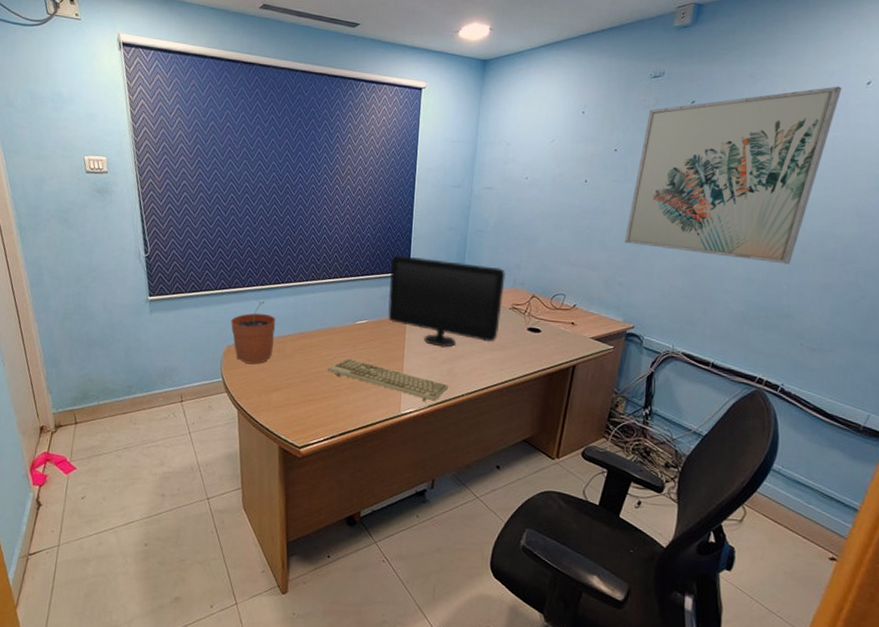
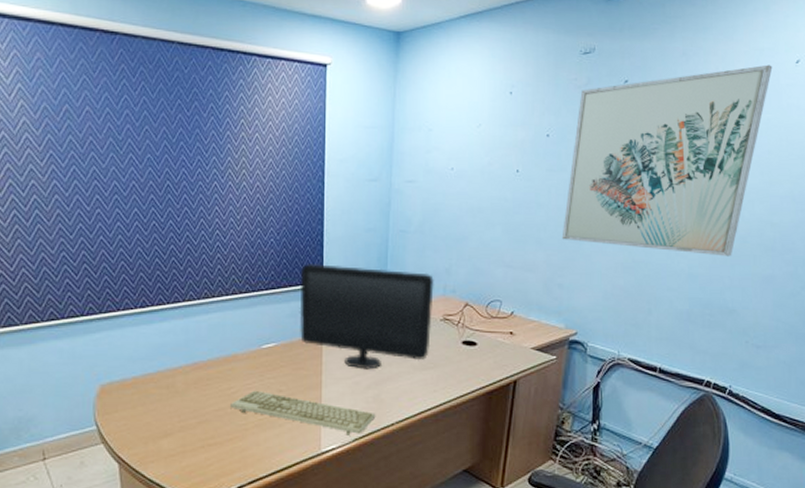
plant pot: present [230,301,276,365] -> none [103,326,163,406]

